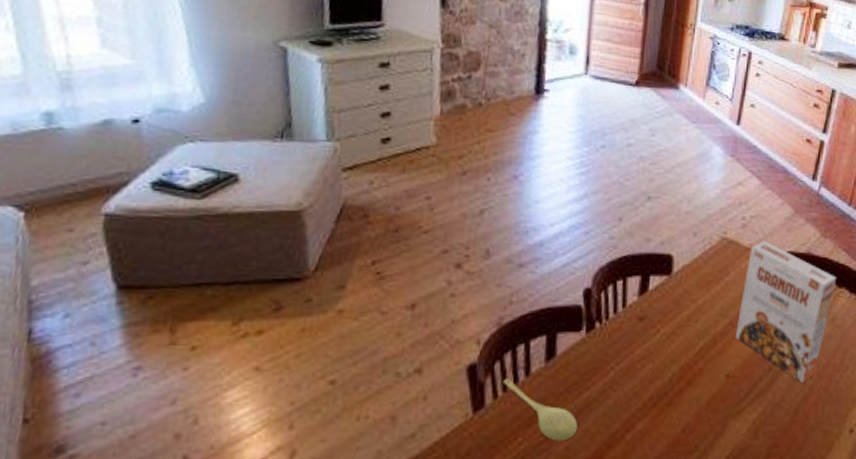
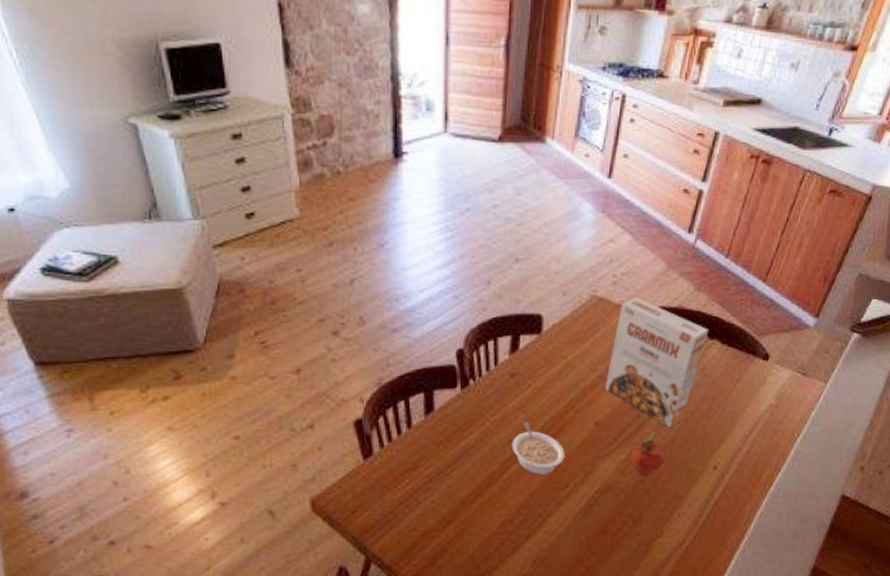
spoon: present [502,378,578,441] -> none [387,430,458,482]
legume: none [637,372,694,436] -> present [511,421,565,475]
fruit: none [763,388,799,438] -> present [630,432,665,475]

